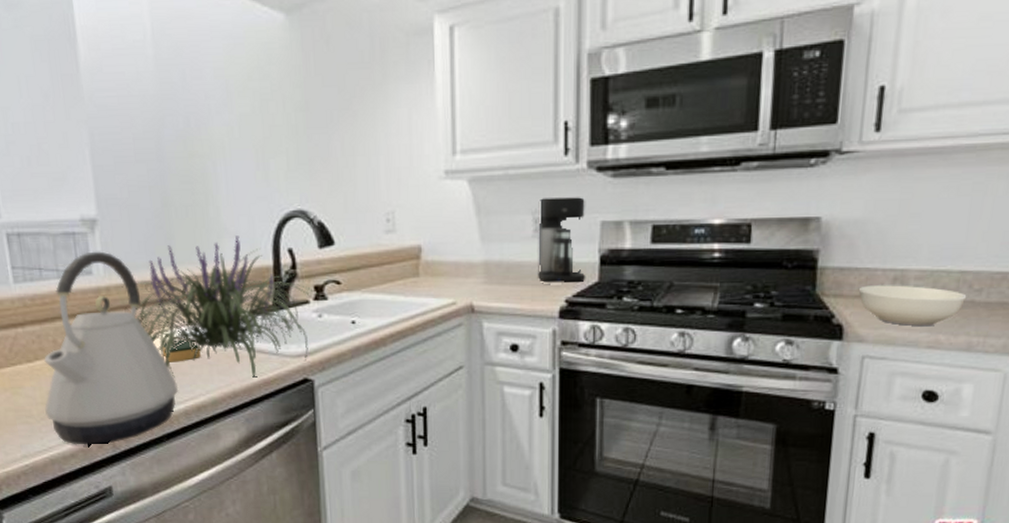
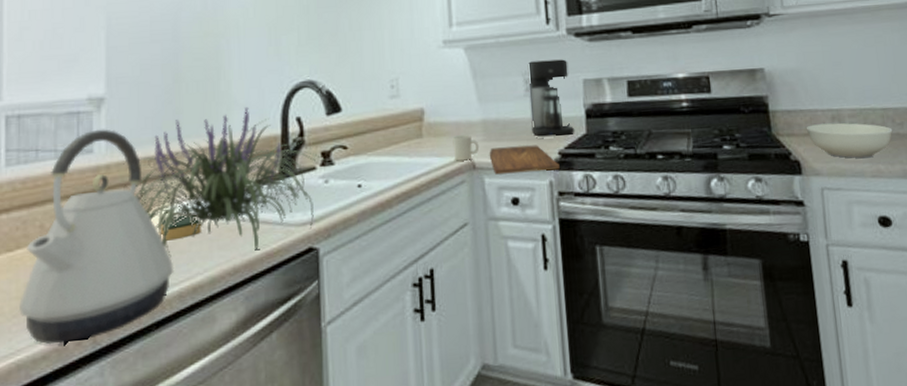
mug: none [451,276,480,303] -> present [452,135,480,161]
cutting board: none [490,291,565,320] -> present [490,145,560,175]

